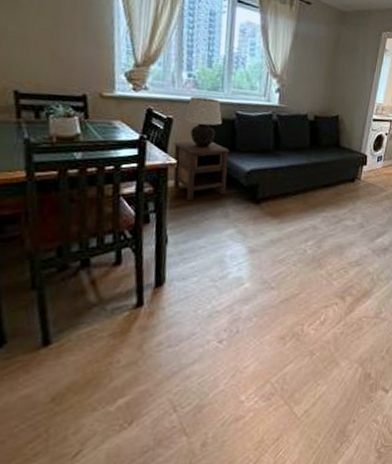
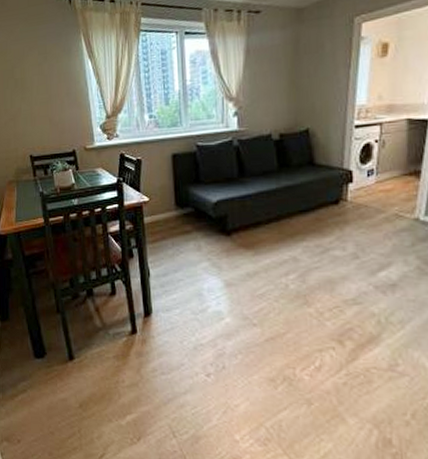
nightstand: present [173,141,230,201] -> none [145,177,195,236]
table lamp: present [185,96,222,148] -> none [151,134,184,183]

